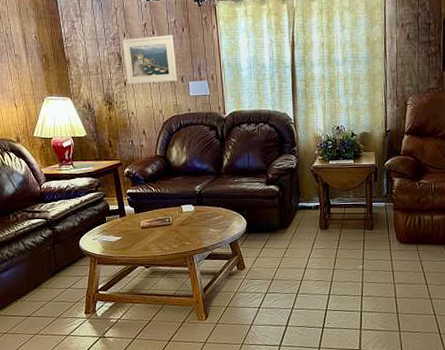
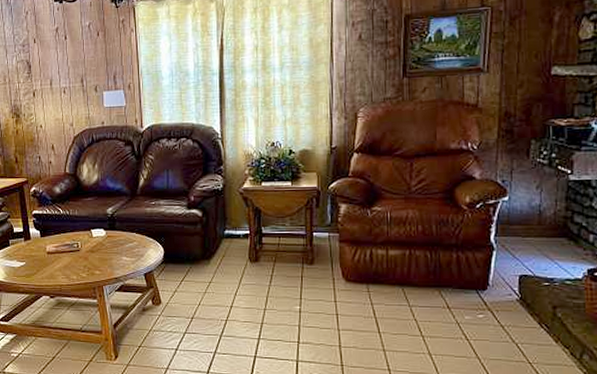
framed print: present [122,35,177,85] -> none [32,40,90,95]

